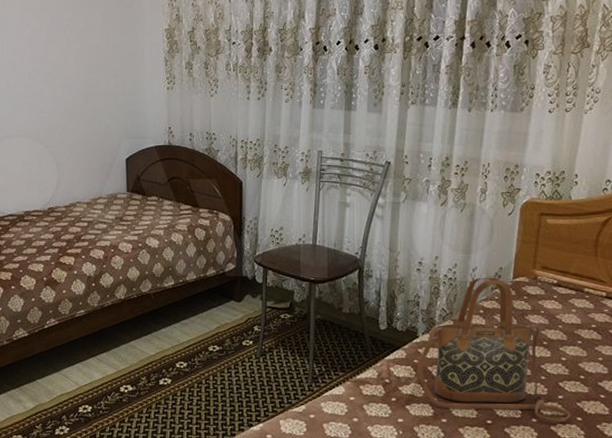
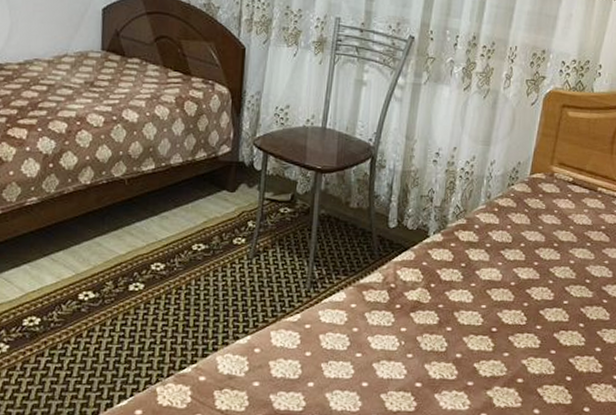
handbag: present [418,278,572,423] -> none [425,173,575,329]

